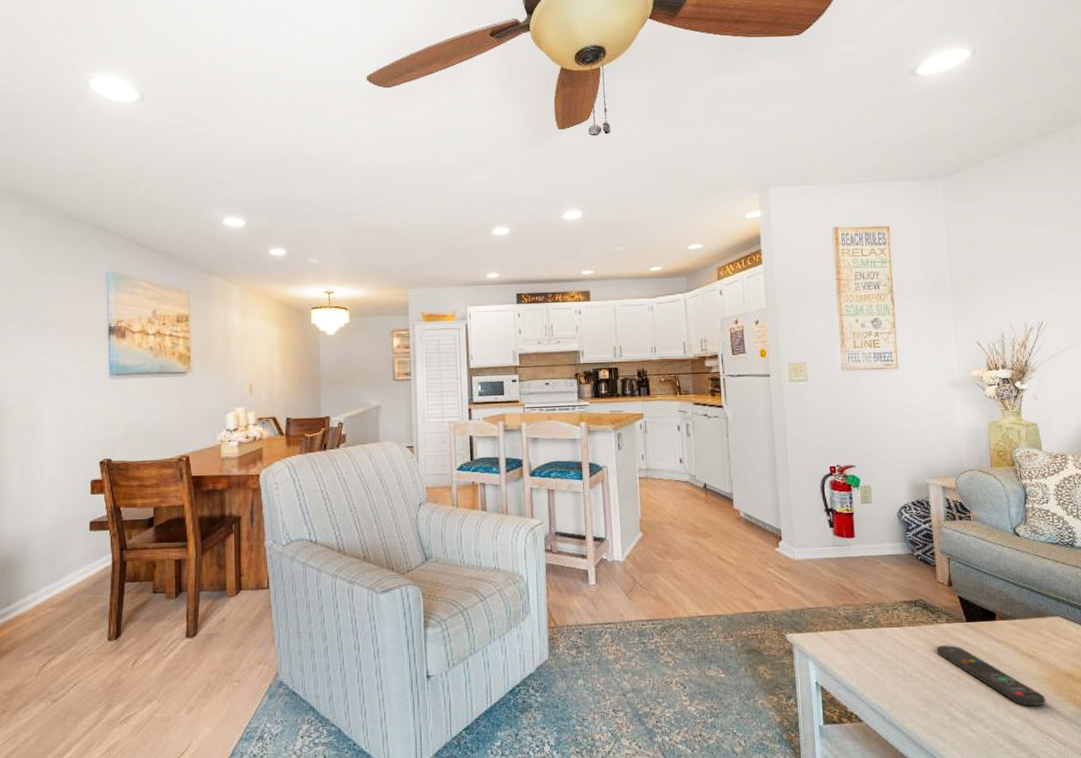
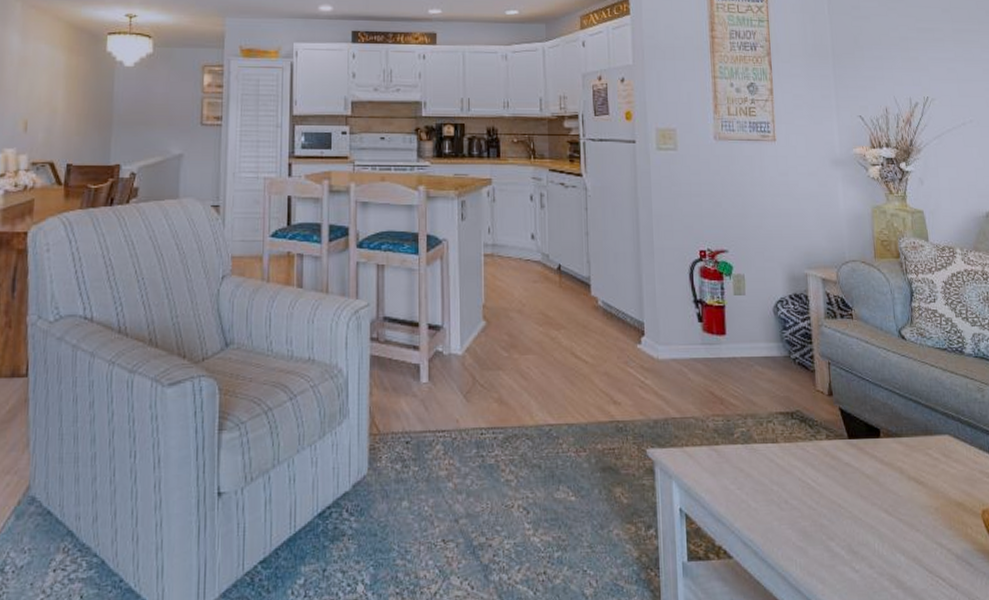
remote control: present [936,645,1045,707] -> none [814,466,935,542]

